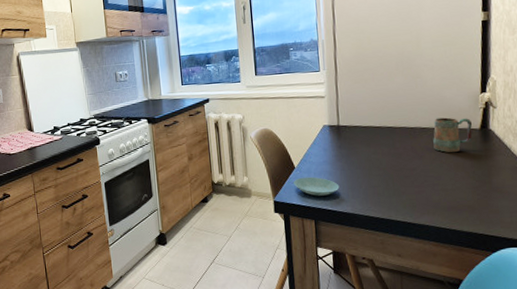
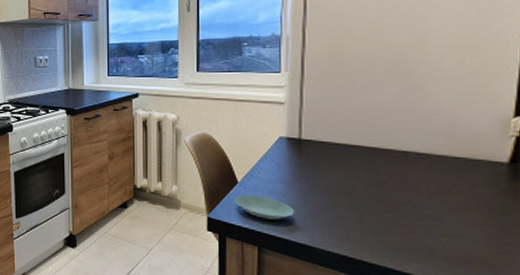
mug: present [433,117,473,153] -> none [434,143,498,190]

